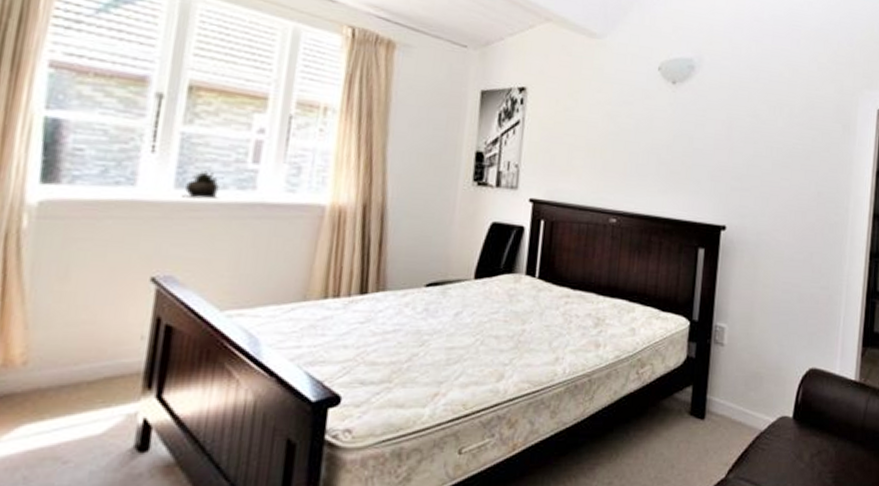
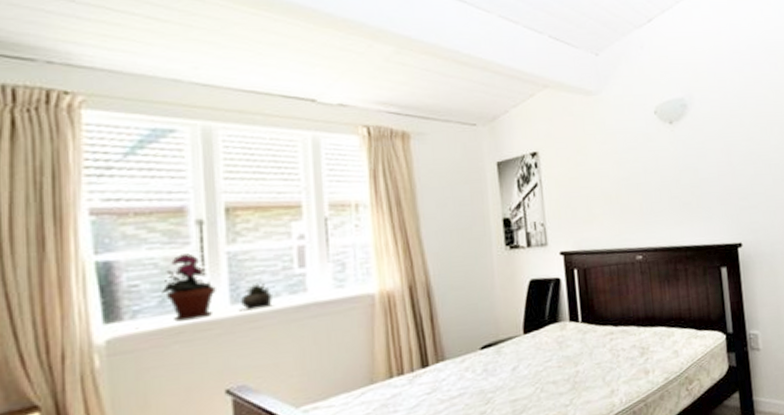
potted plant: none [106,125,163,198] -> present [161,253,216,322]

